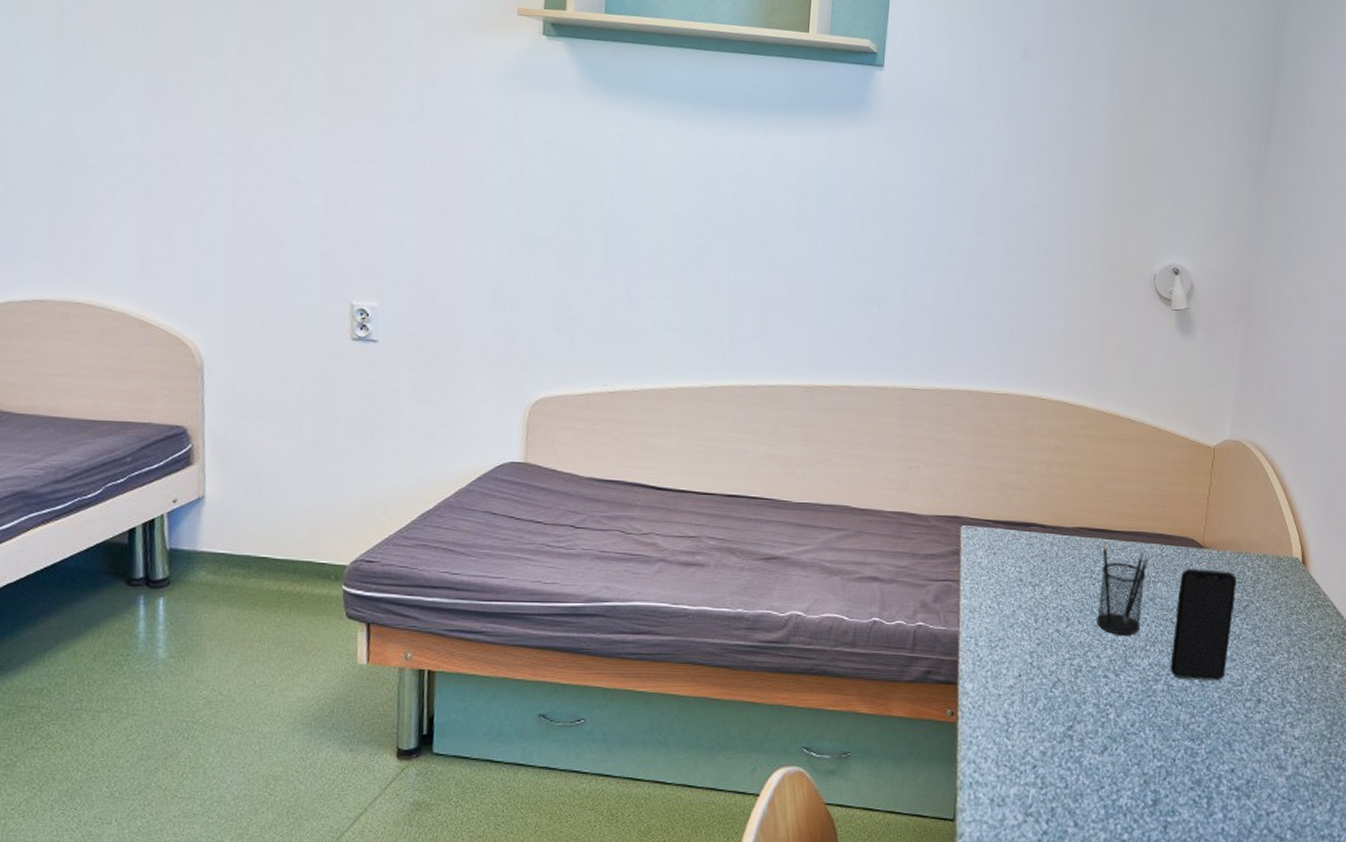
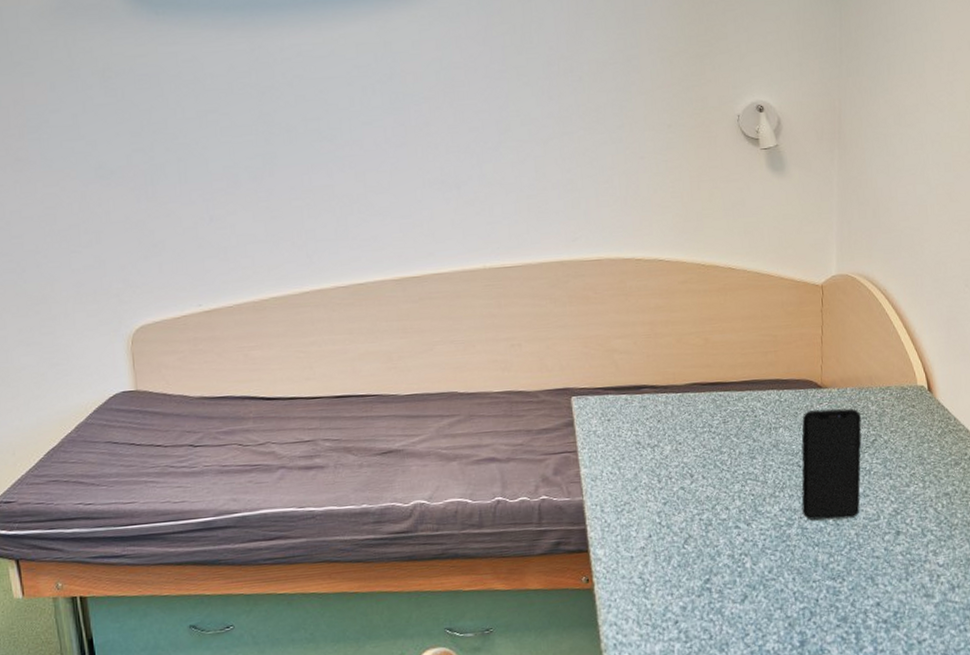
pencil holder: present [1097,544,1149,635] -> none [719,397,767,485]

